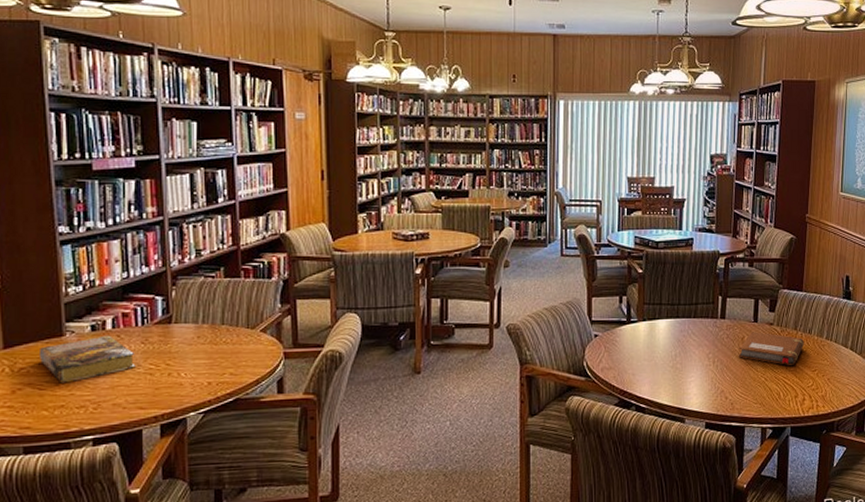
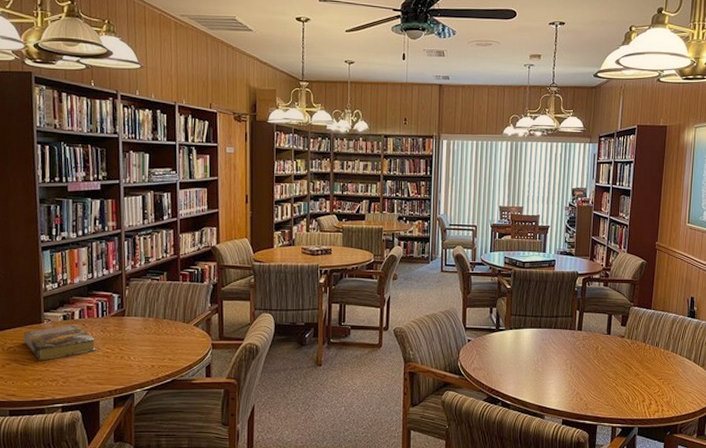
notebook: present [738,331,804,366] -> none [592,343,652,374]

